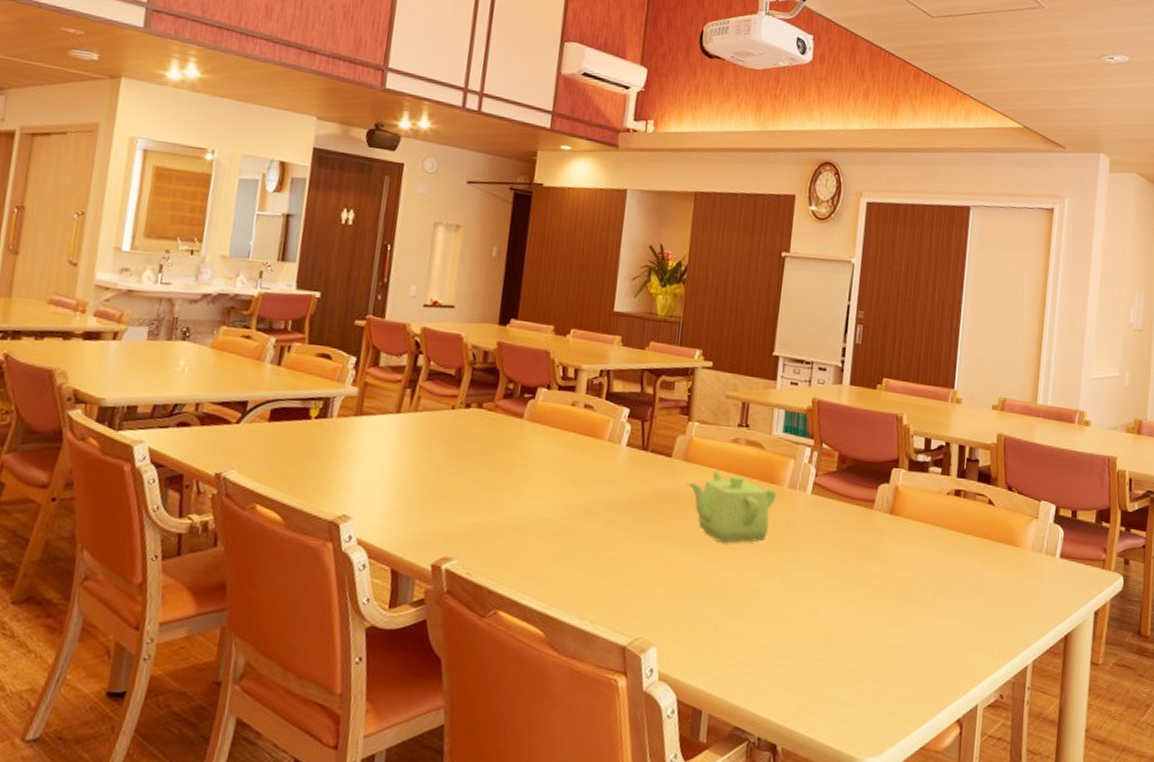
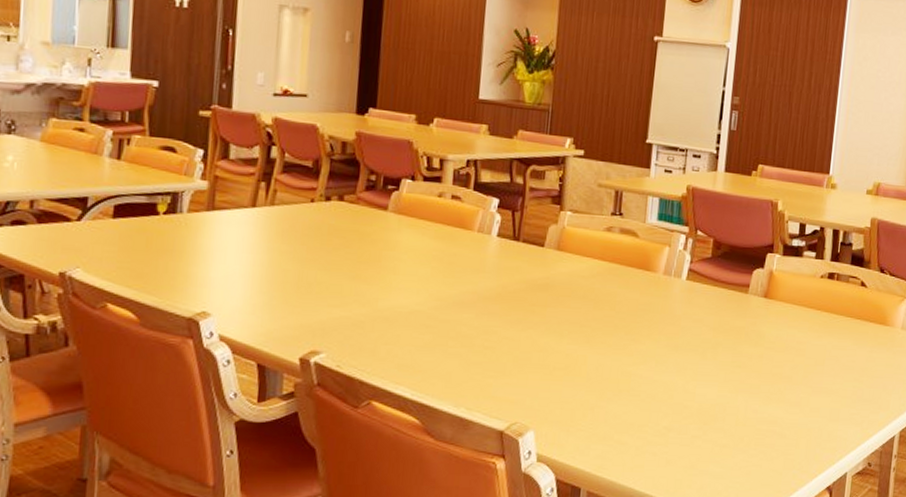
teapot: present [686,470,777,543] -> none [559,259,652,329]

